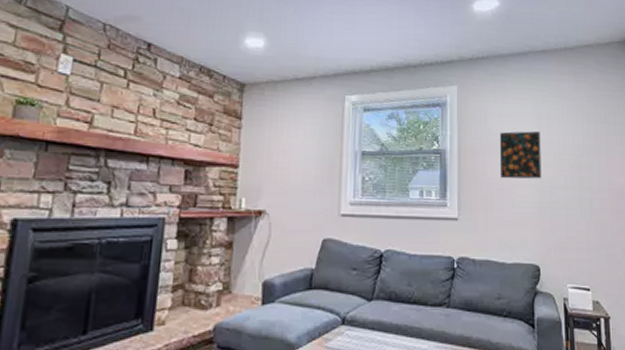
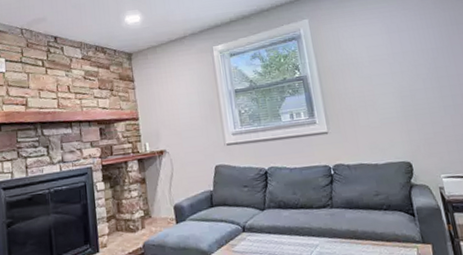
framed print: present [499,131,542,179] -> none [354,44,401,92]

